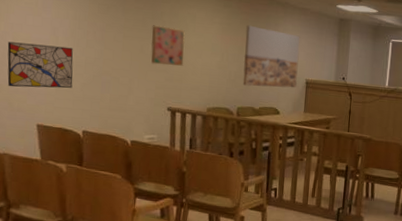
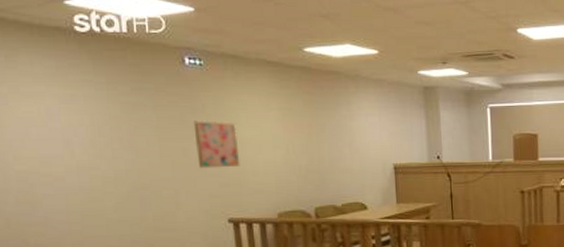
wall art: present [7,41,73,89] -> none [8,161,103,220]
wall art: present [242,25,300,88] -> none [311,107,383,181]

